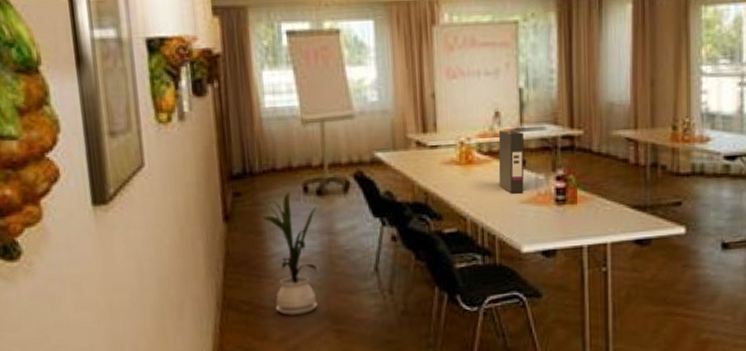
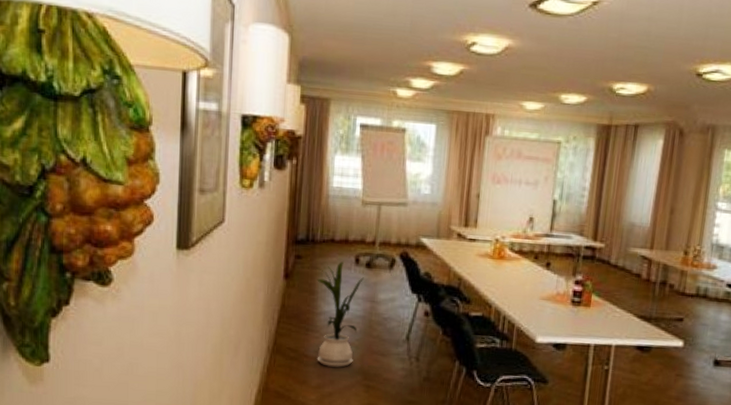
binder: present [498,130,524,195] -> none [524,234,552,292]

